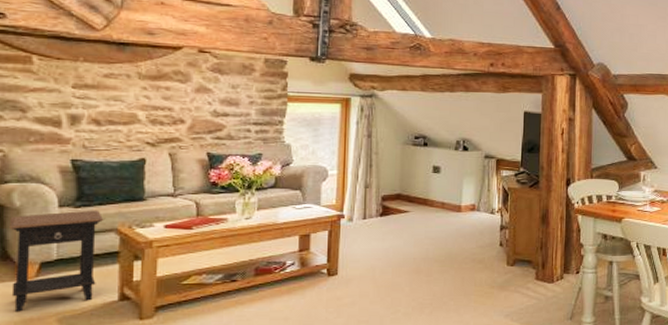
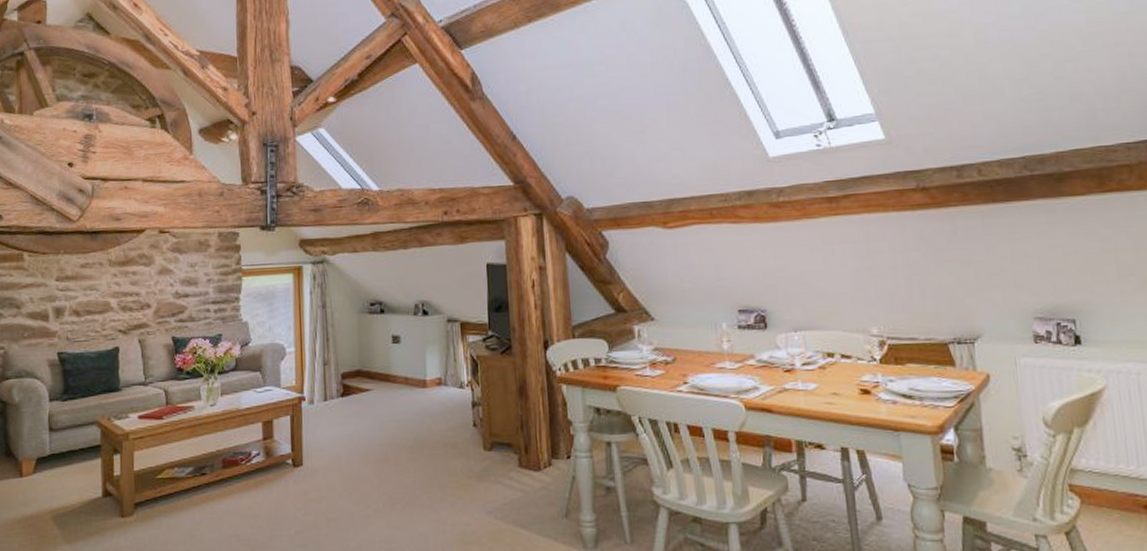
side table: present [10,210,104,312] -> none [11,402,87,509]

